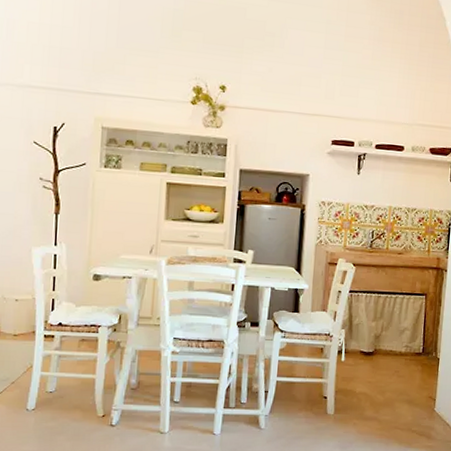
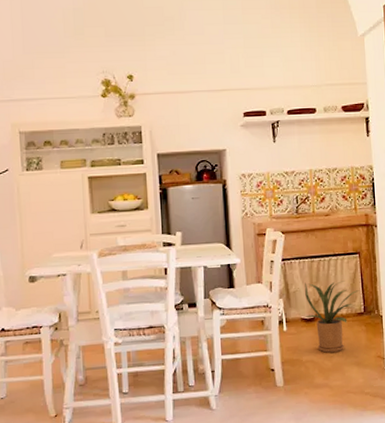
house plant: none [365,316,421,388] -> present [305,281,360,353]

